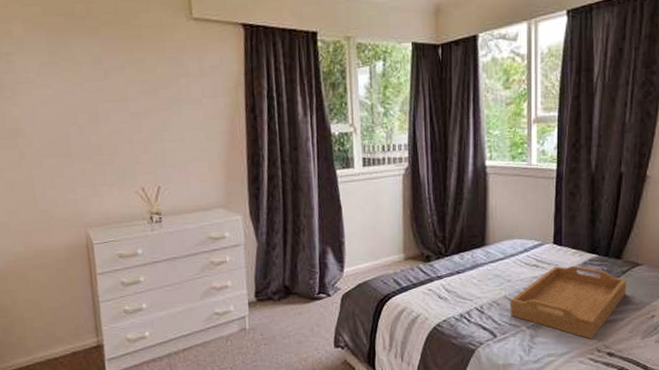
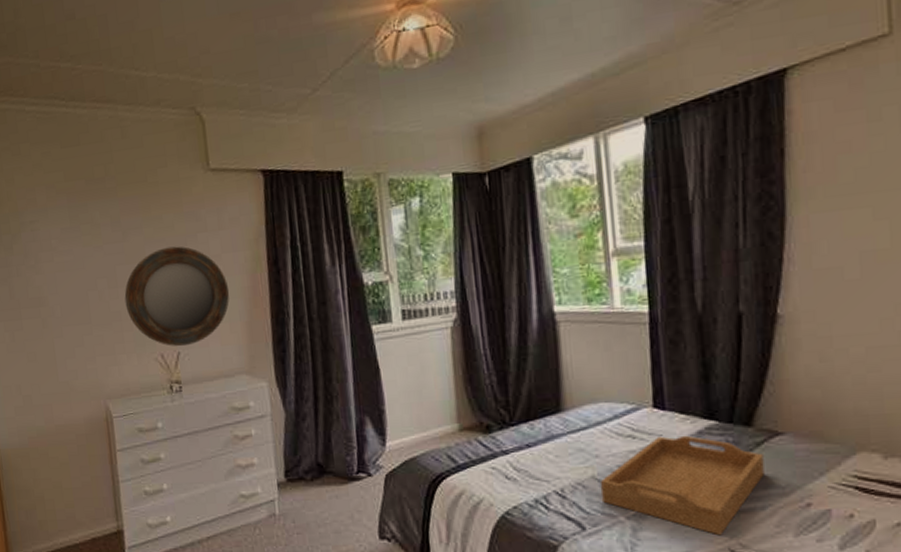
home mirror: none [105,88,209,182] -> present [124,246,230,347]

